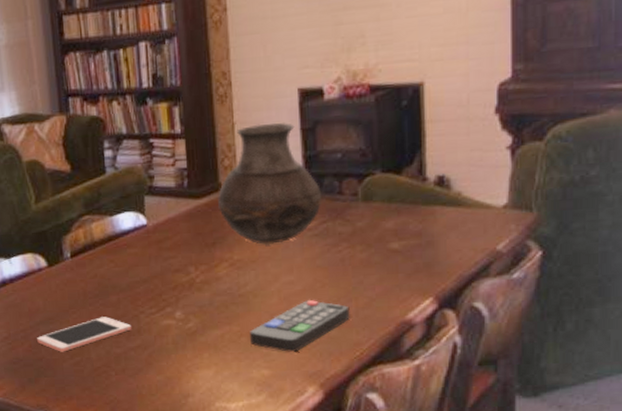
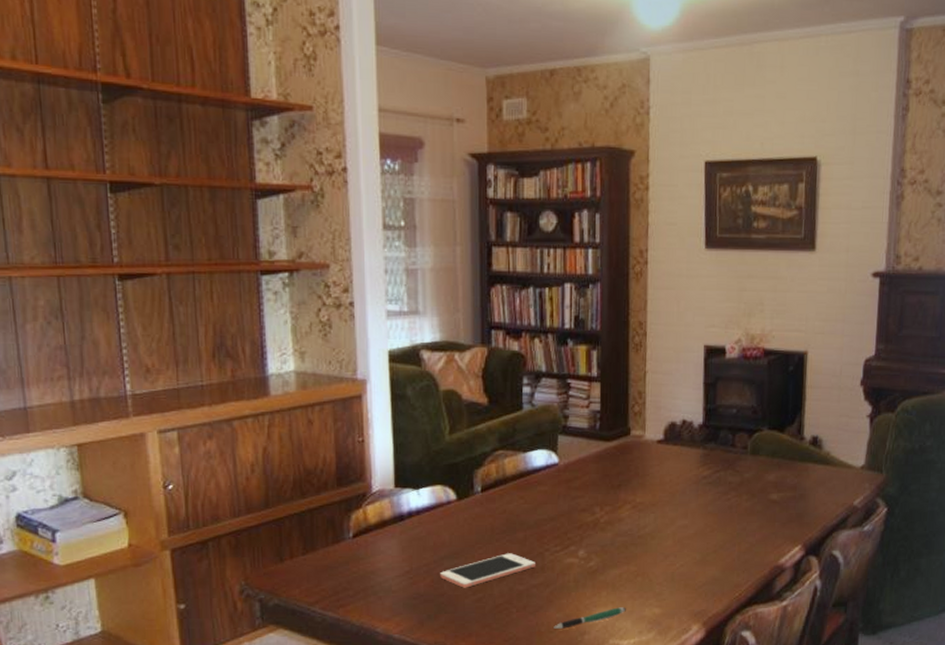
pen: none [155,369,231,391] -> present [554,607,626,629]
vase: present [218,123,321,245] -> none [626,375,717,489]
remote control: present [250,300,351,352] -> none [645,544,734,592]

